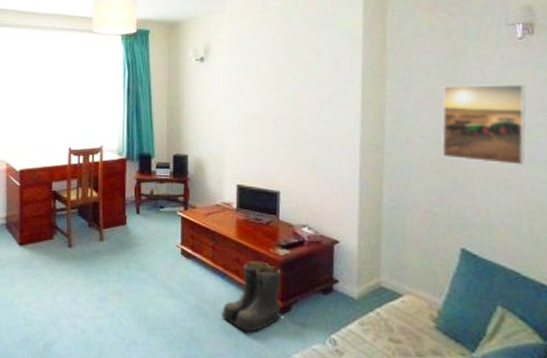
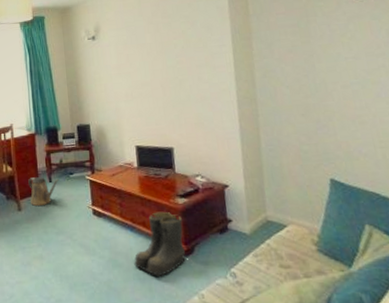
watering can: none [114,206,148,239] -> present [28,177,60,207]
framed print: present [442,83,526,165] -> none [299,34,373,103]

